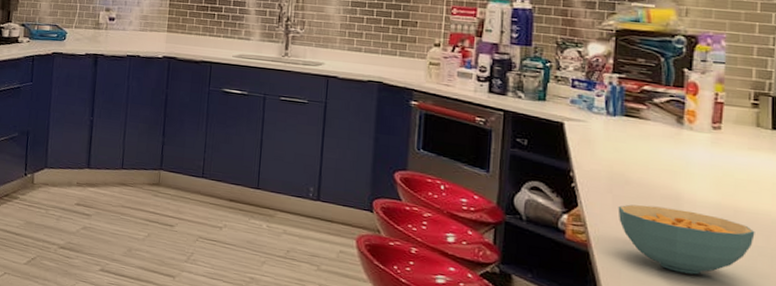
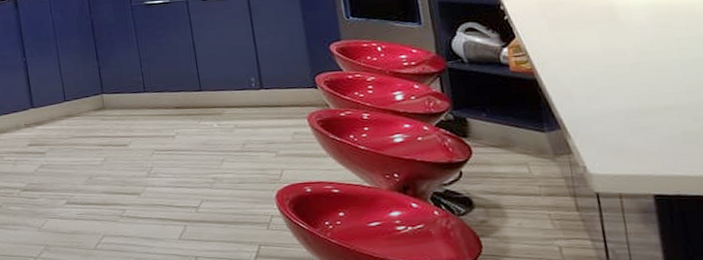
cereal bowl: present [618,204,755,275] -> none [554,16,695,80]

